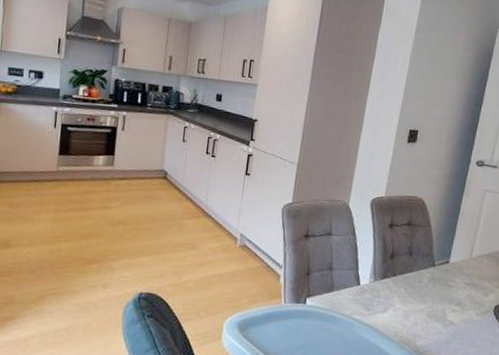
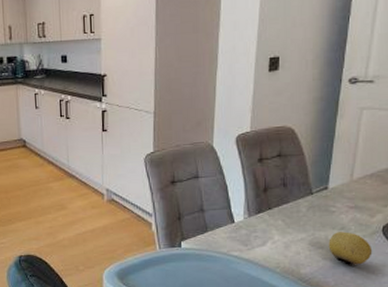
fruit: none [444,307,484,343] -> present [328,232,373,265]

